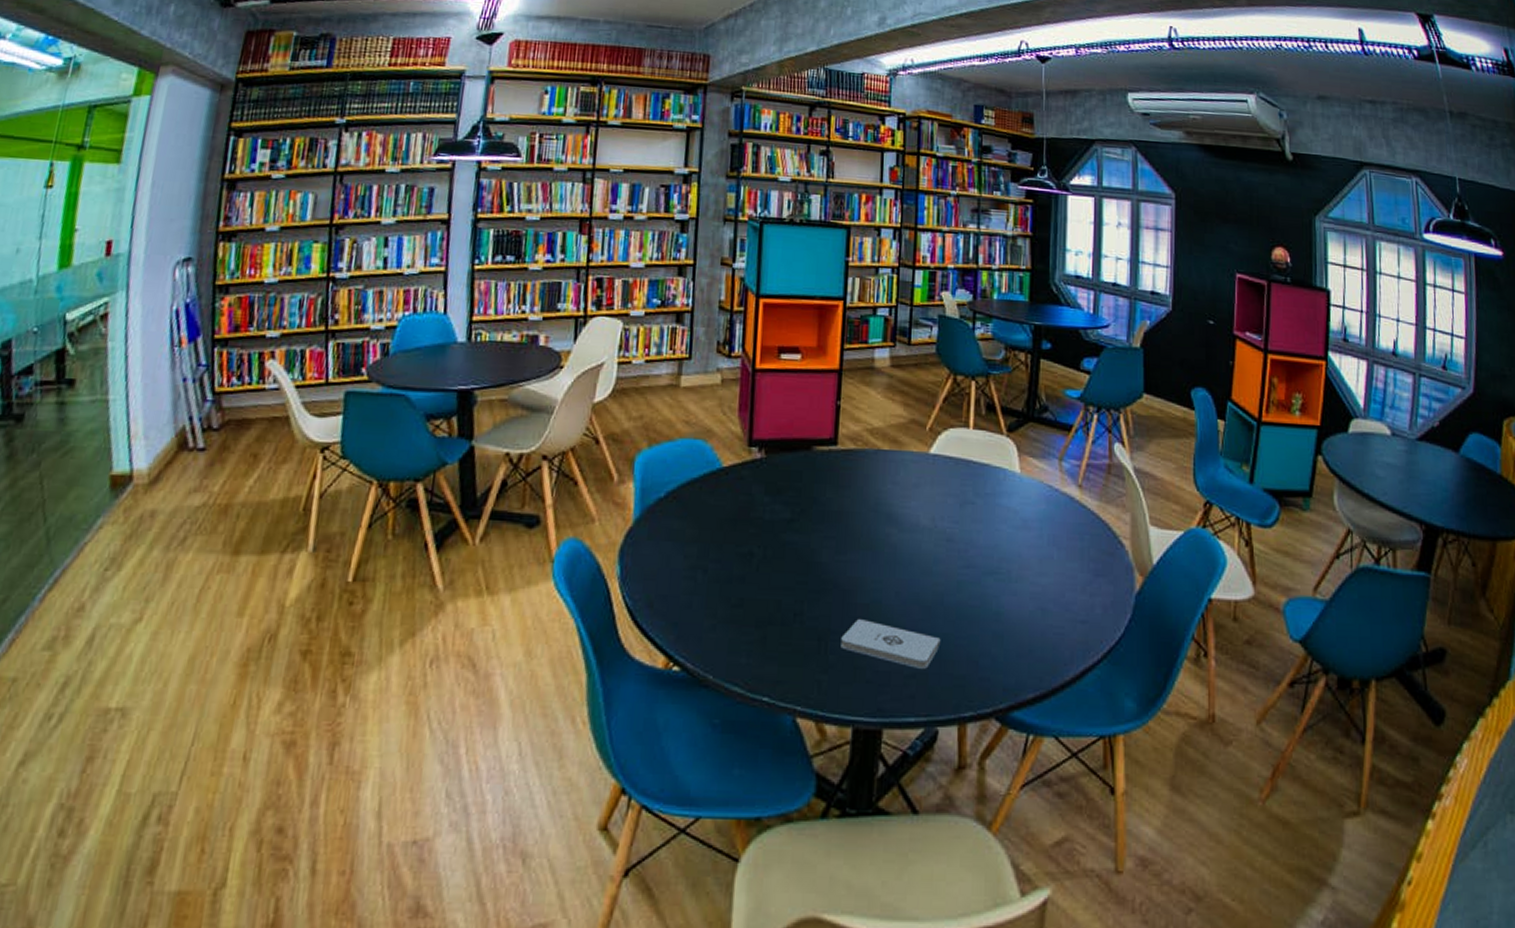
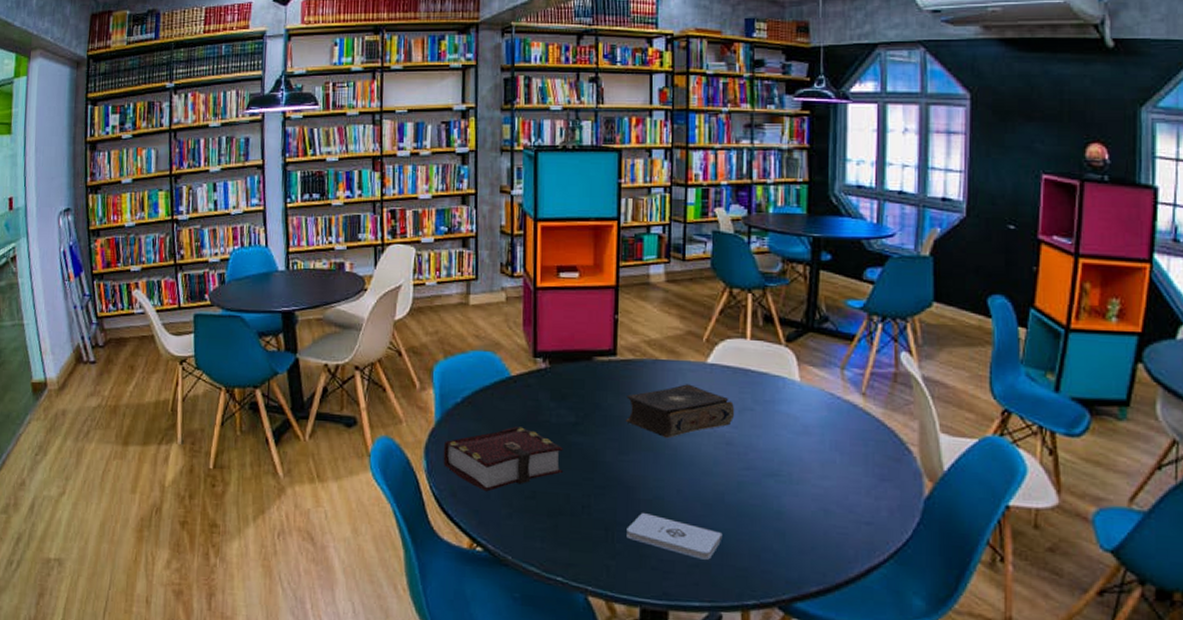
book: none [639,524,776,601] -> present [443,426,564,492]
book: none [843,476,957,536] -> present [625,384,735,439]

